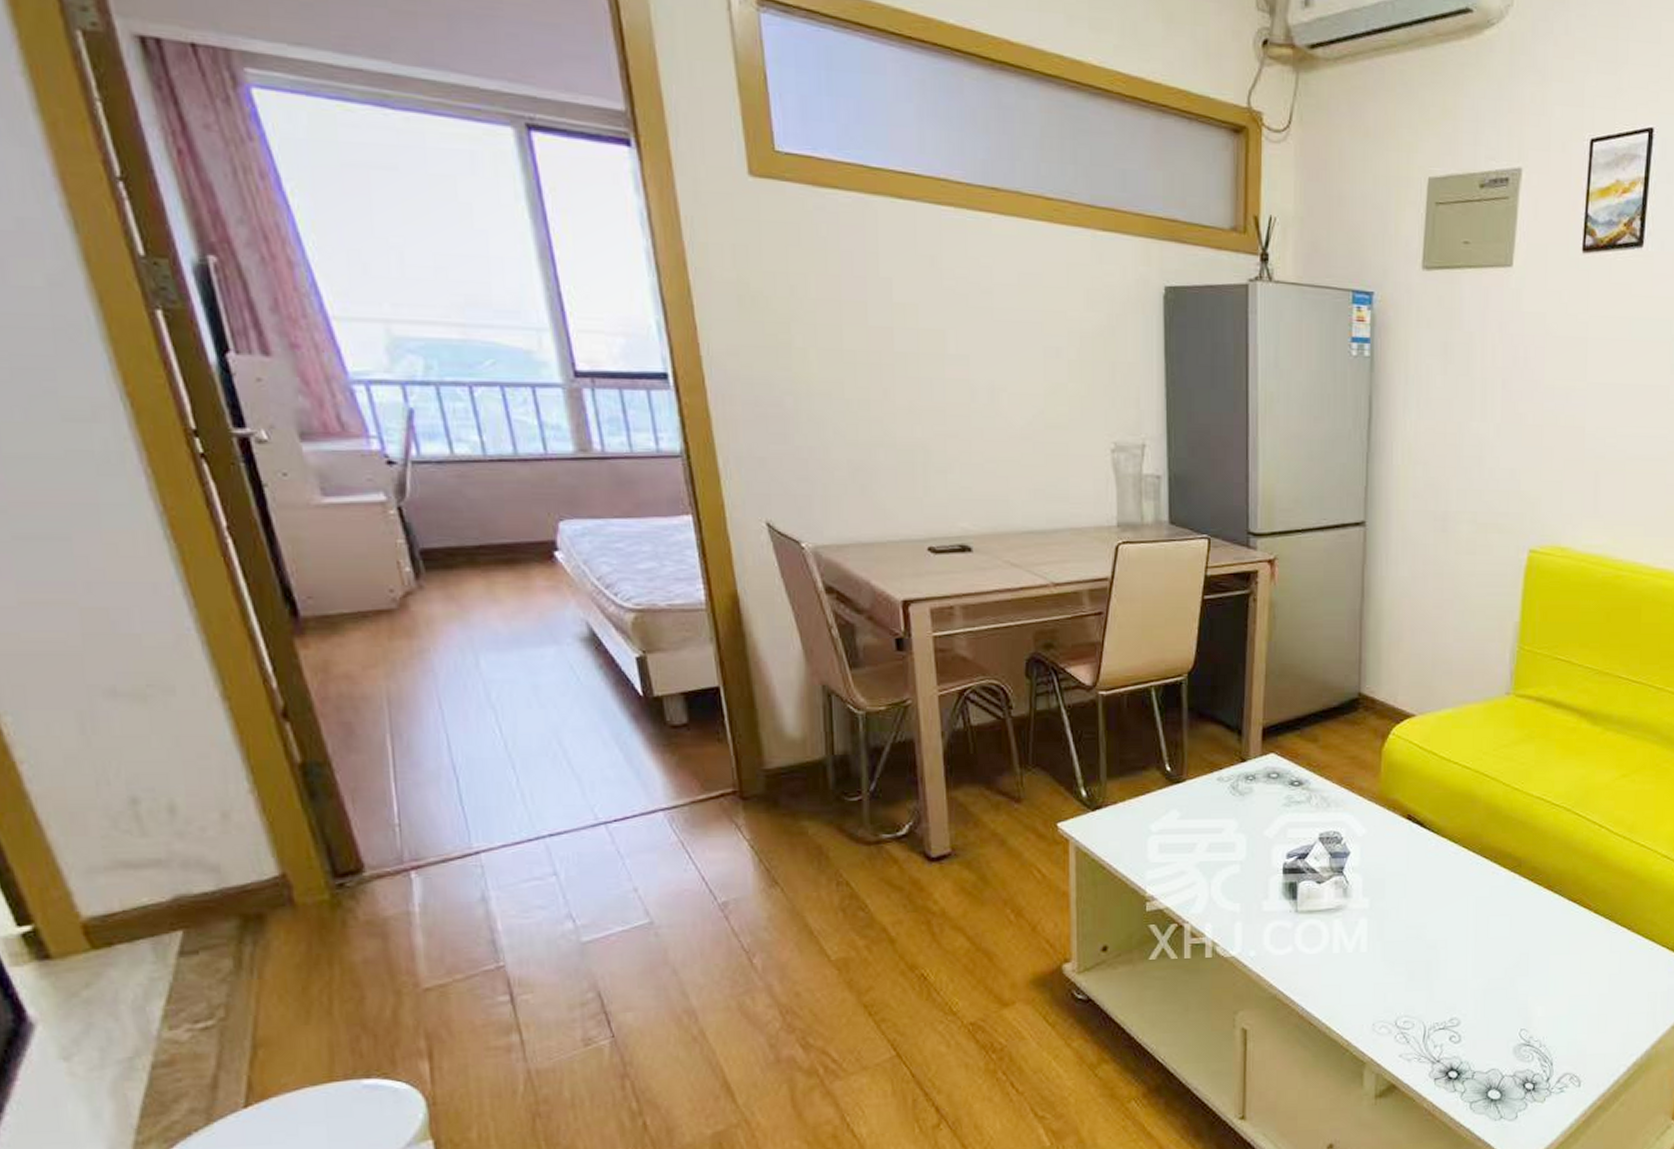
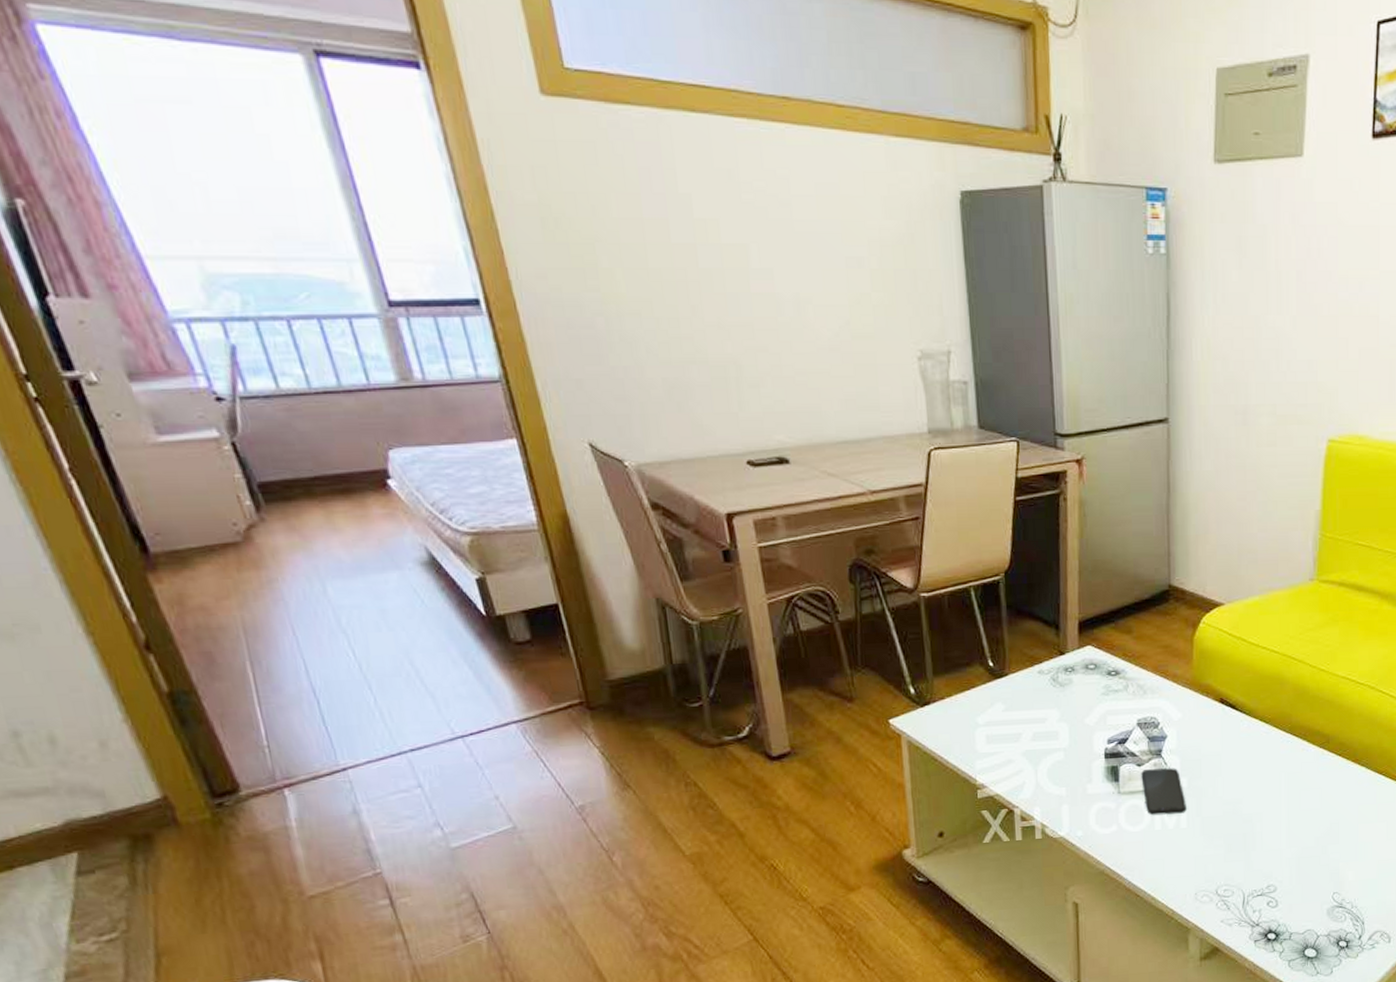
smartphone: none [1321,887,1367,938] -> present [1141,768,1187,816]

